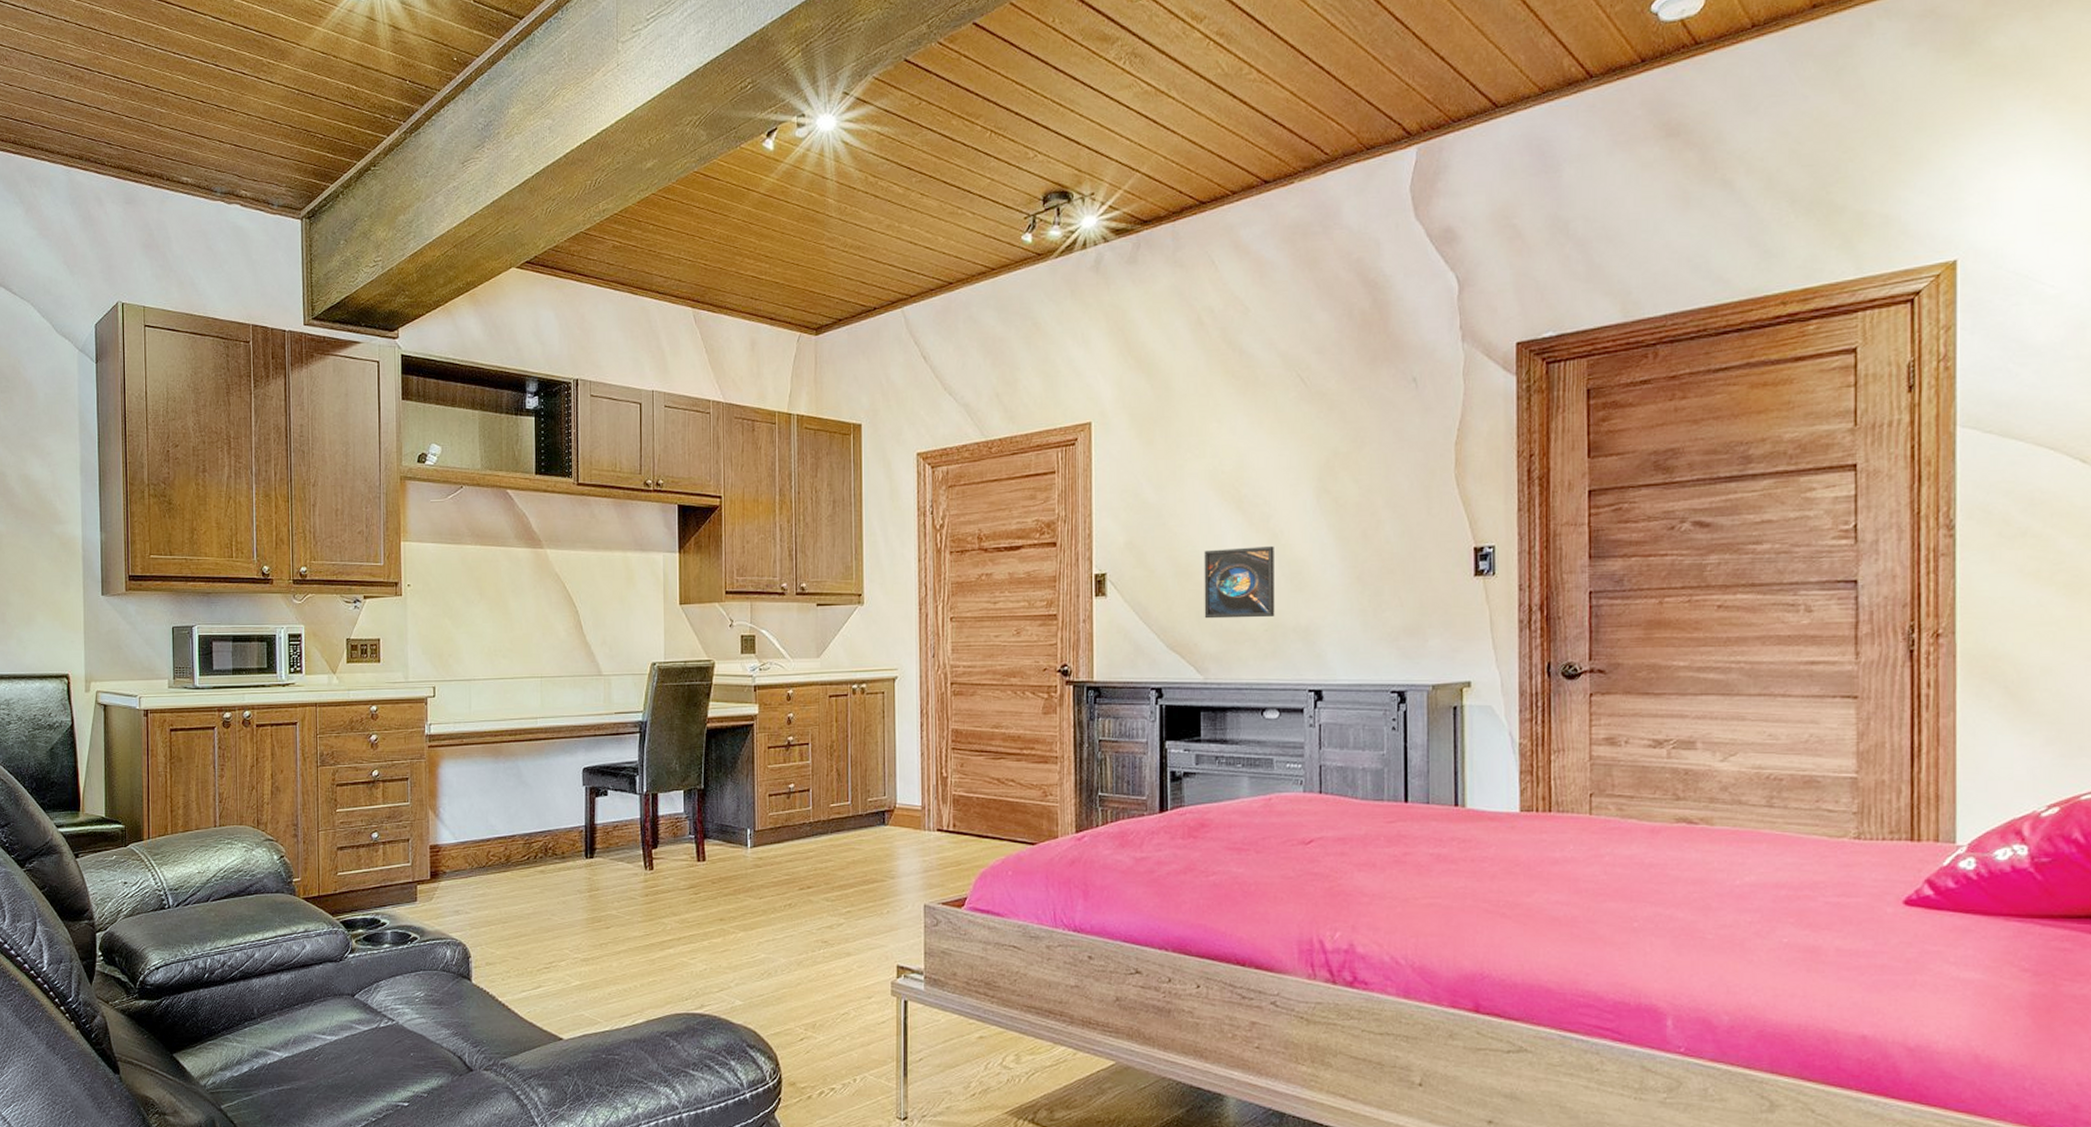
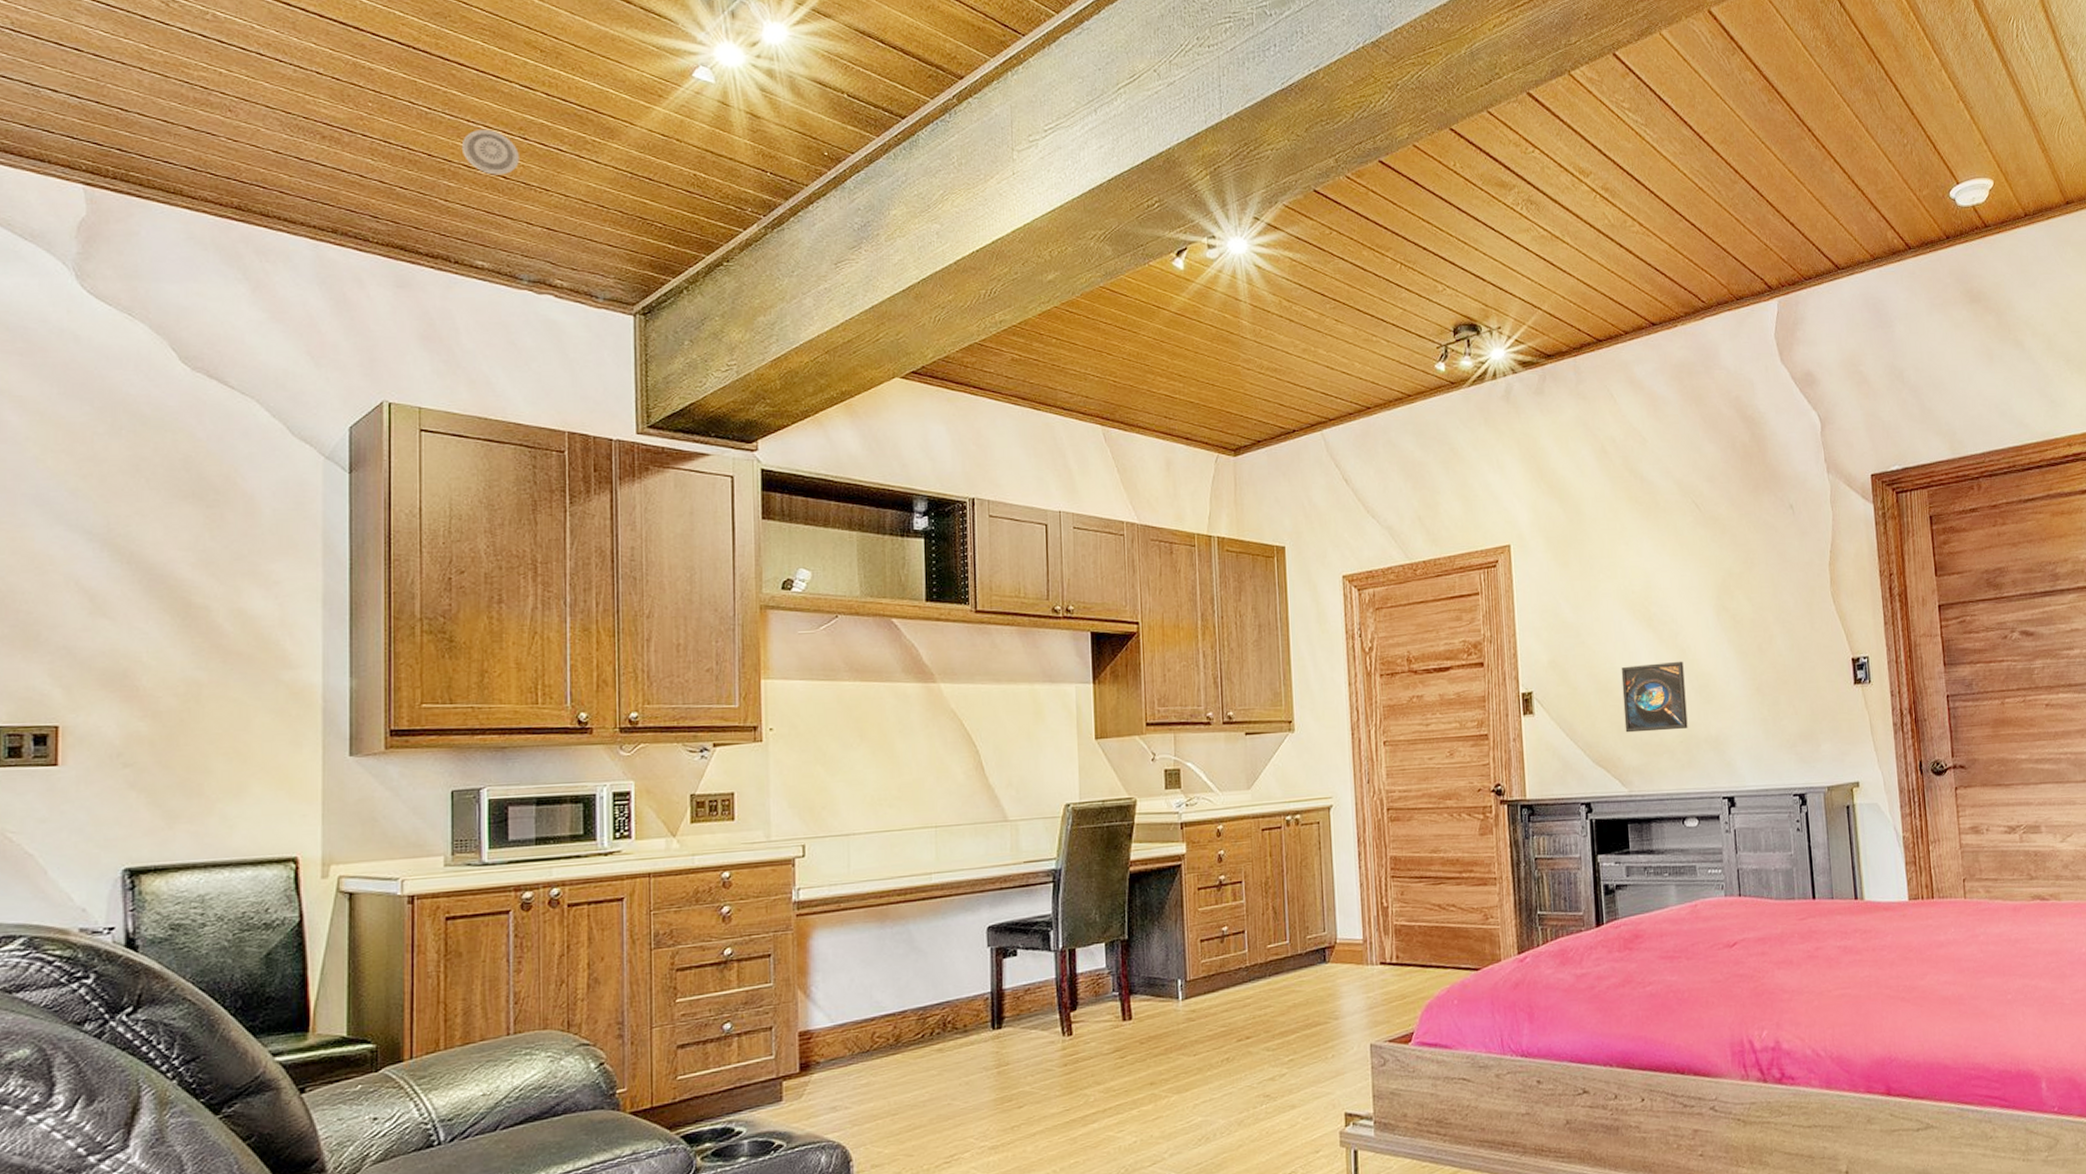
smoke detector: none [169,59,213,100] -> present [461,129,519,175]

